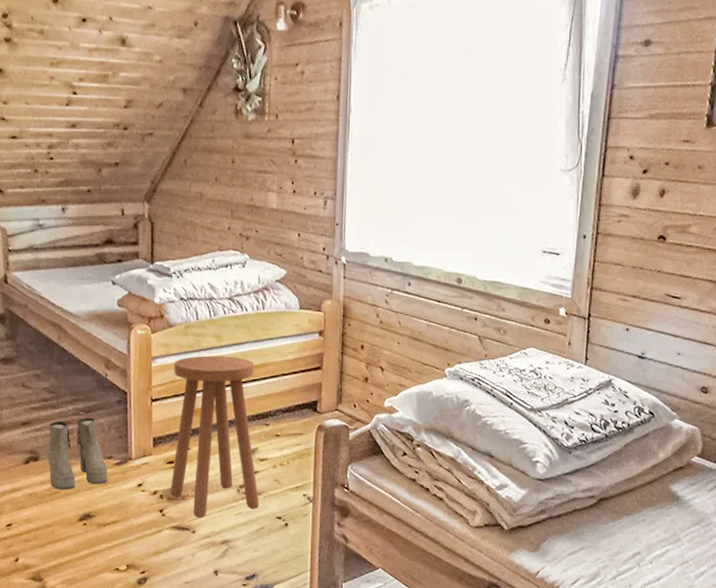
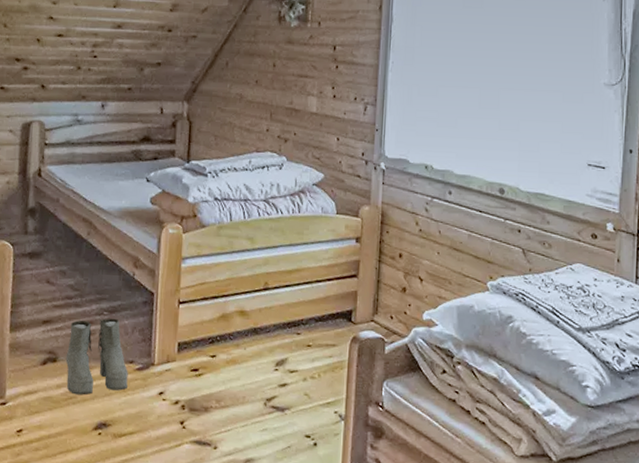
stool: present [170,355,259,519] -> none [192,258,288,433]

